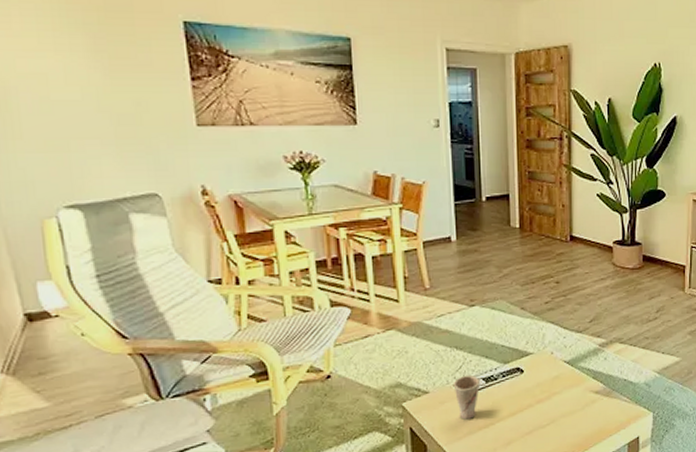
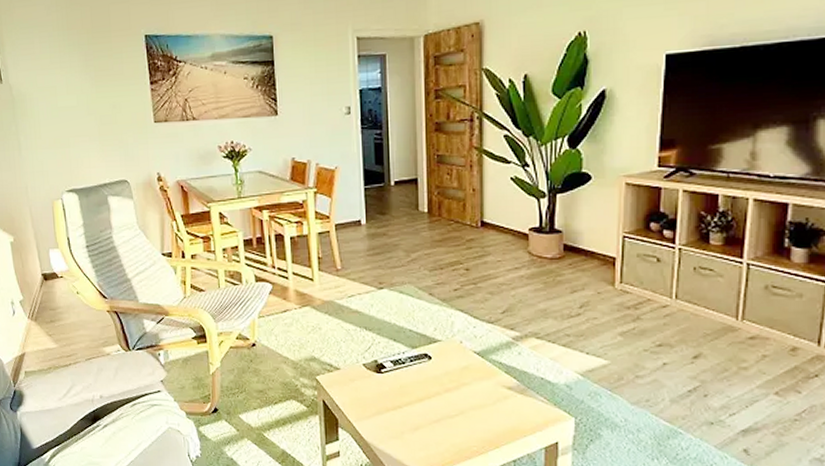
cup: present [453,374,481,420] -> none [362,356,389,399]

